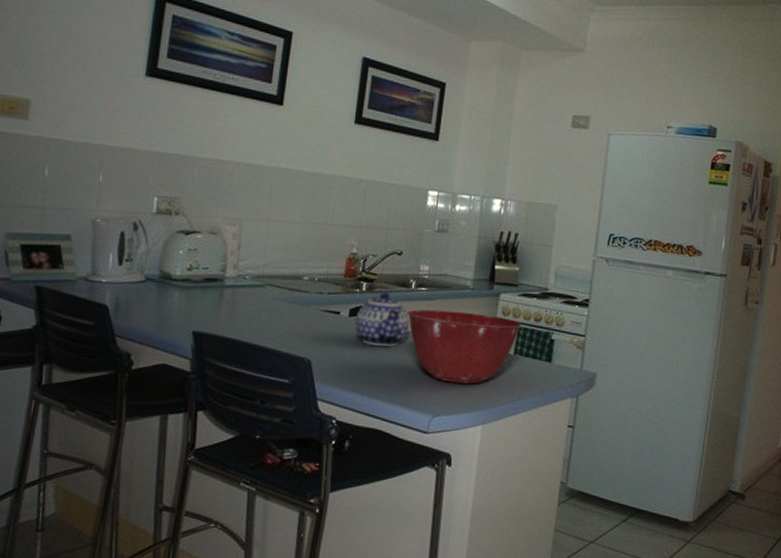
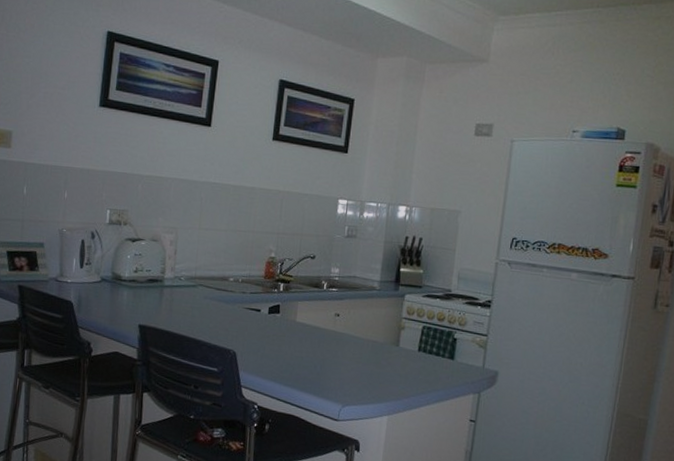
teapot: present [355,292,410,347] -> none [273,292,322,342]
mixing bowl: present [407,309,522,384] -> none [319,308,426,378]

